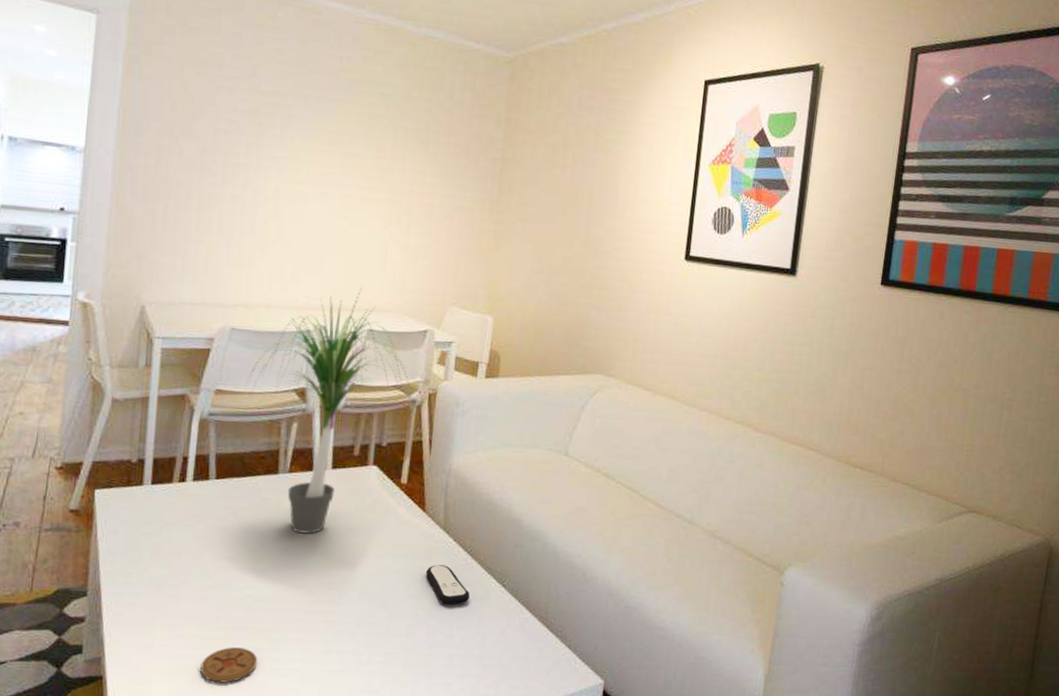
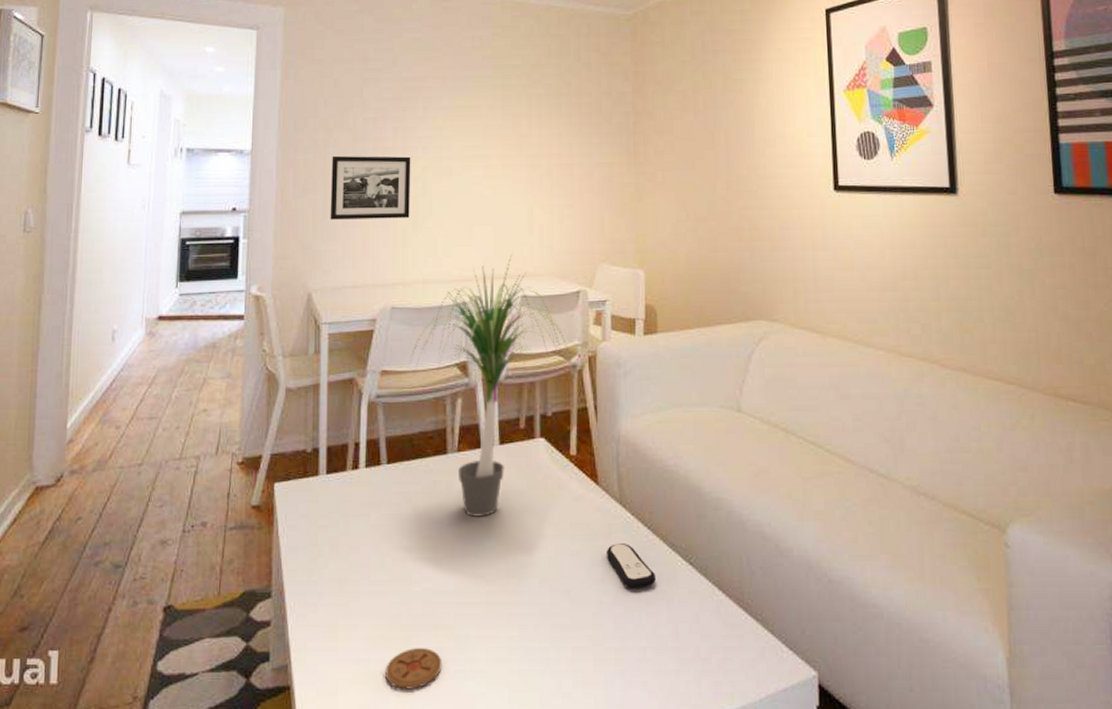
picture frame: none [170,164,264,240] -> present [330,155,411,220]

